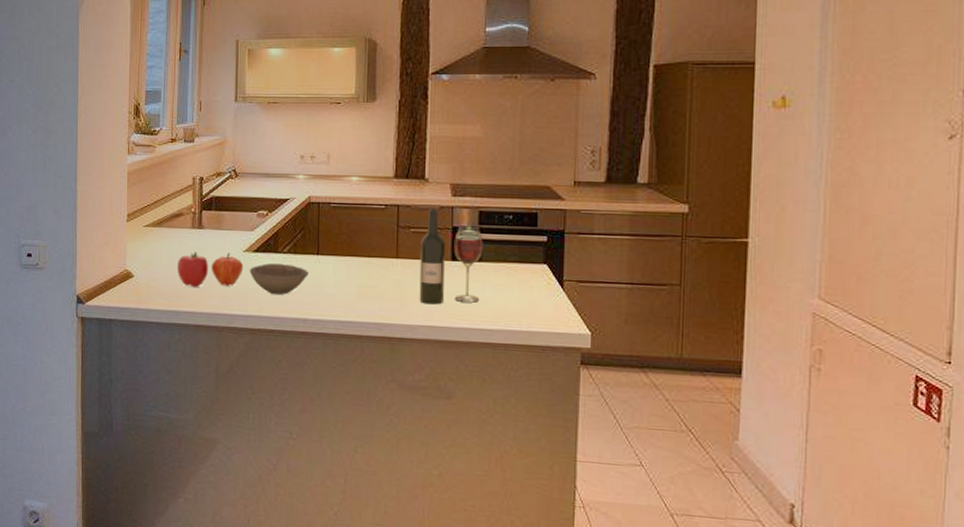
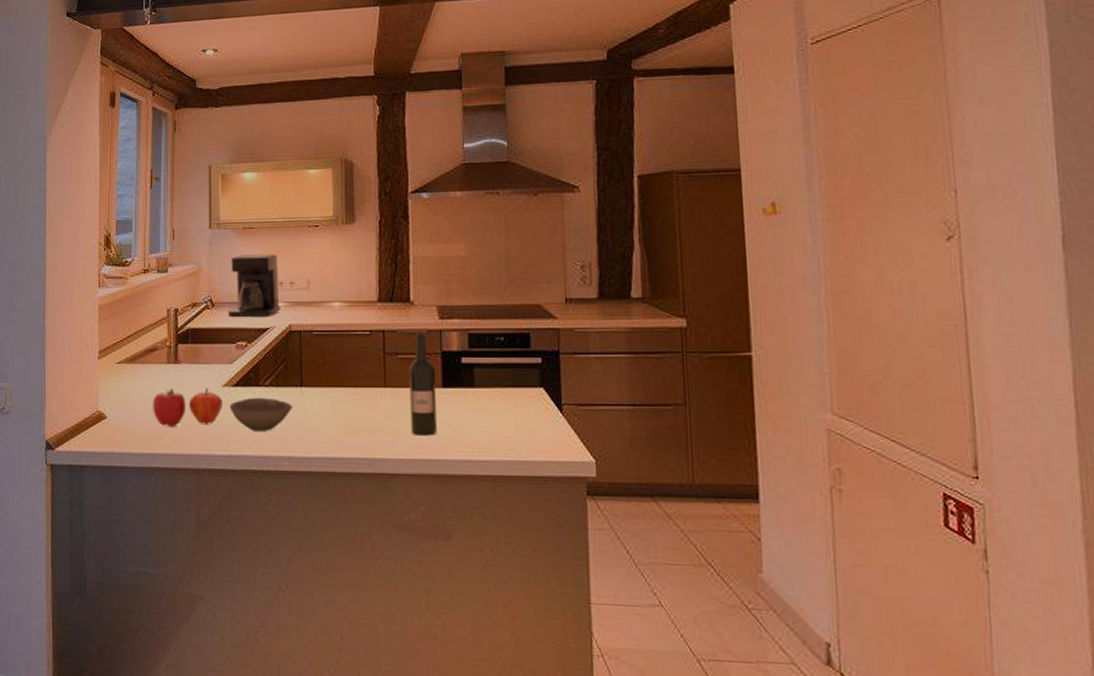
coffee maker: none [251,128,302,189] -> present [228,254,281,318]
wineglass: present [453,226,483,303] -> none [444,350,475,432]

